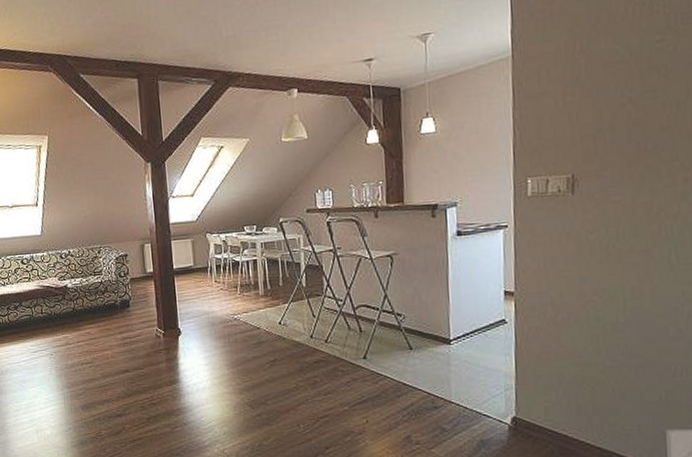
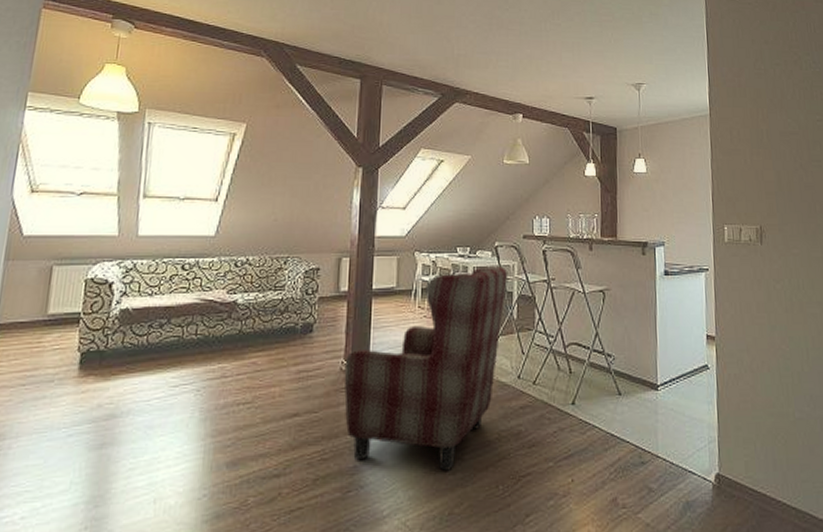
armchair: none [158,240,295,413] -> present [343,266,508,471]

